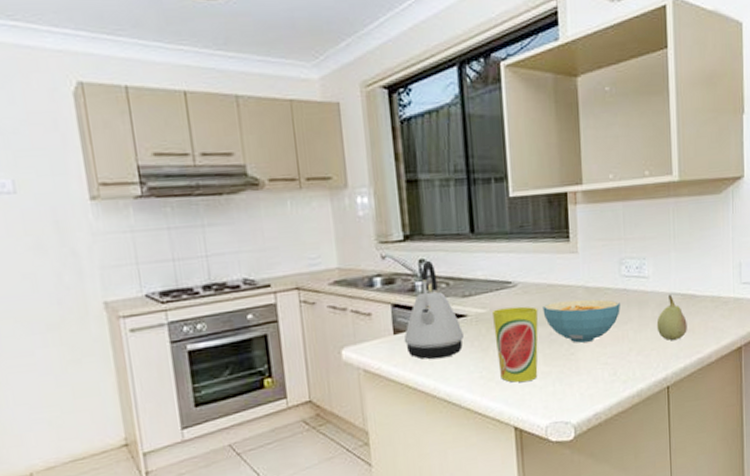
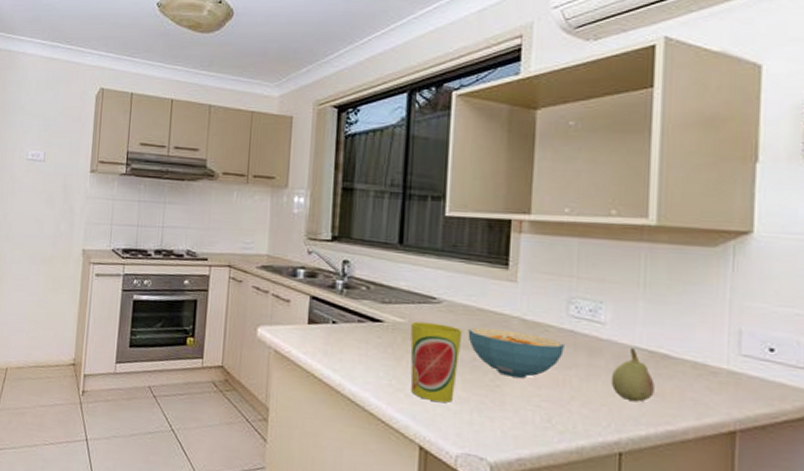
kettle: present [403,260,465,360] -> none [316,262,378,358]

